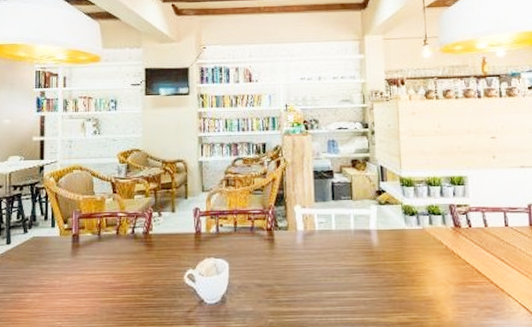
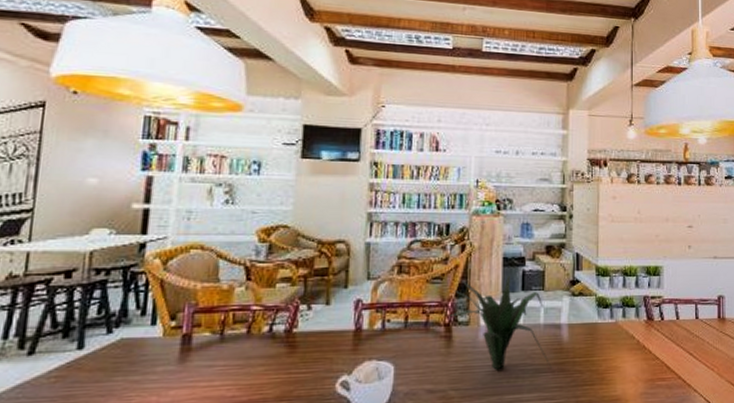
plant: none [271,187,364,269] -> present [450,275,552,370]

